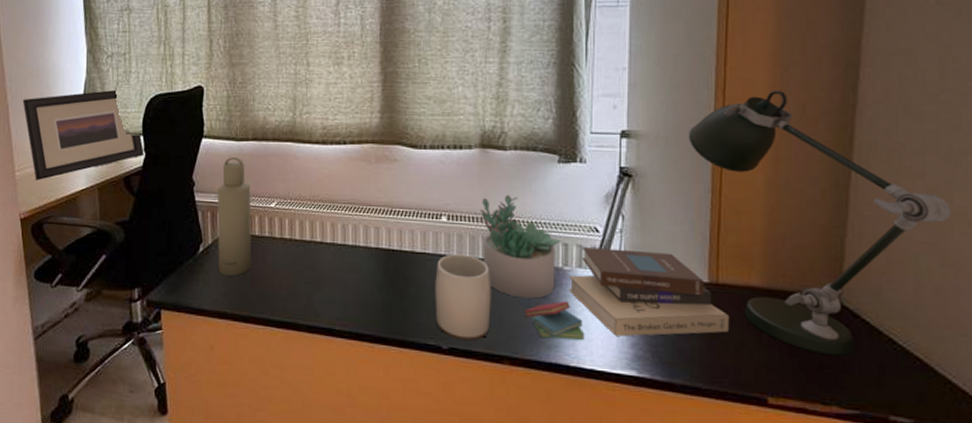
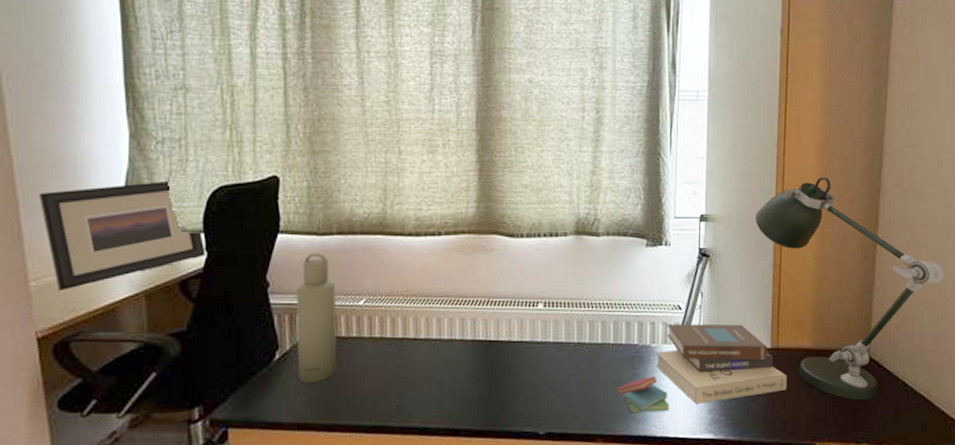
mug: present [435,254,492,341] -> none [532,340,586,425]
succulent plant: present [481,195,561,299] -> none [576,279,649,377]

